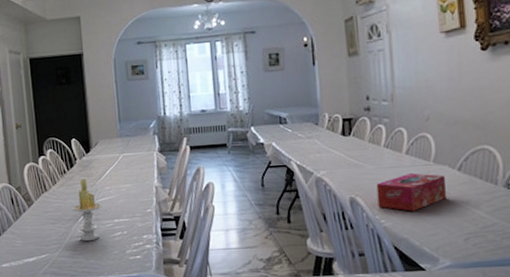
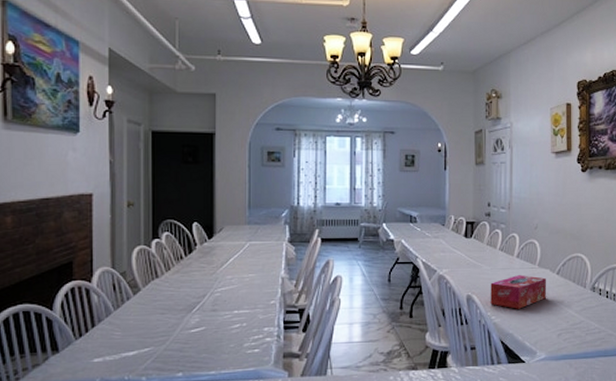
candle: present [72,178,103,242] -> none [186,265,222,334]

